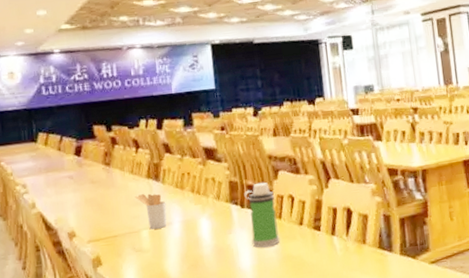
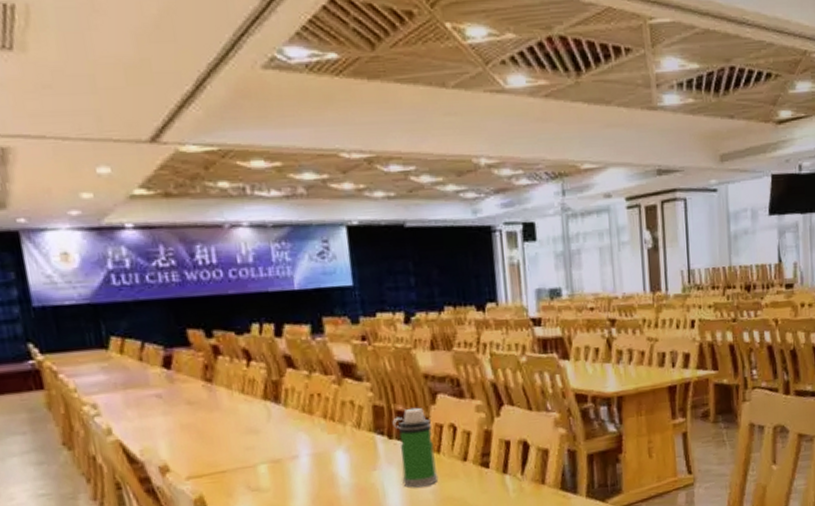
utensil holder: present [135,193,167,230] -> none [248,419,292,464]

